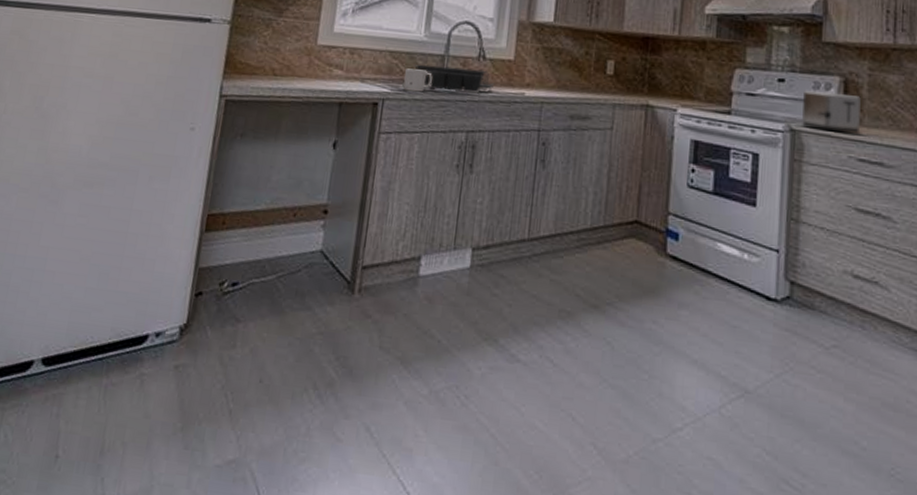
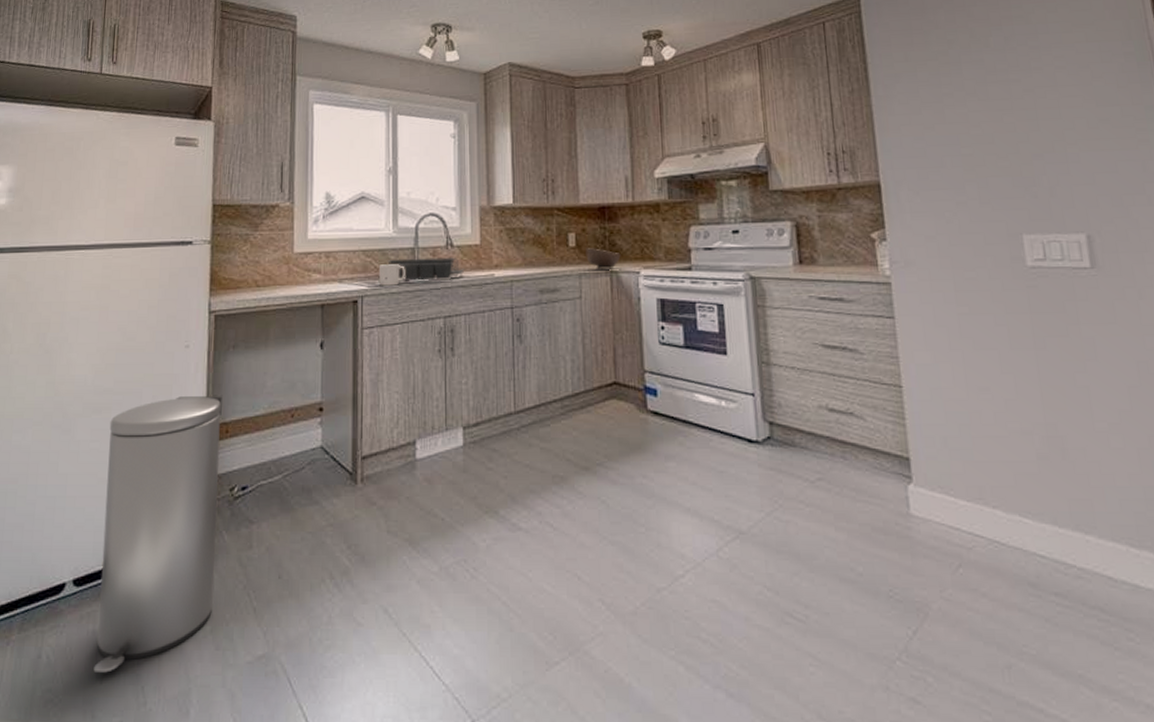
pedal bin: none [52,180,223,460] -> present [93,396,222,673]
wooden bowl: none [623,78,660,103] -> present [585,248,621,270]
toaster: present [802,90,862,134] -> none [758,237,818,275]

